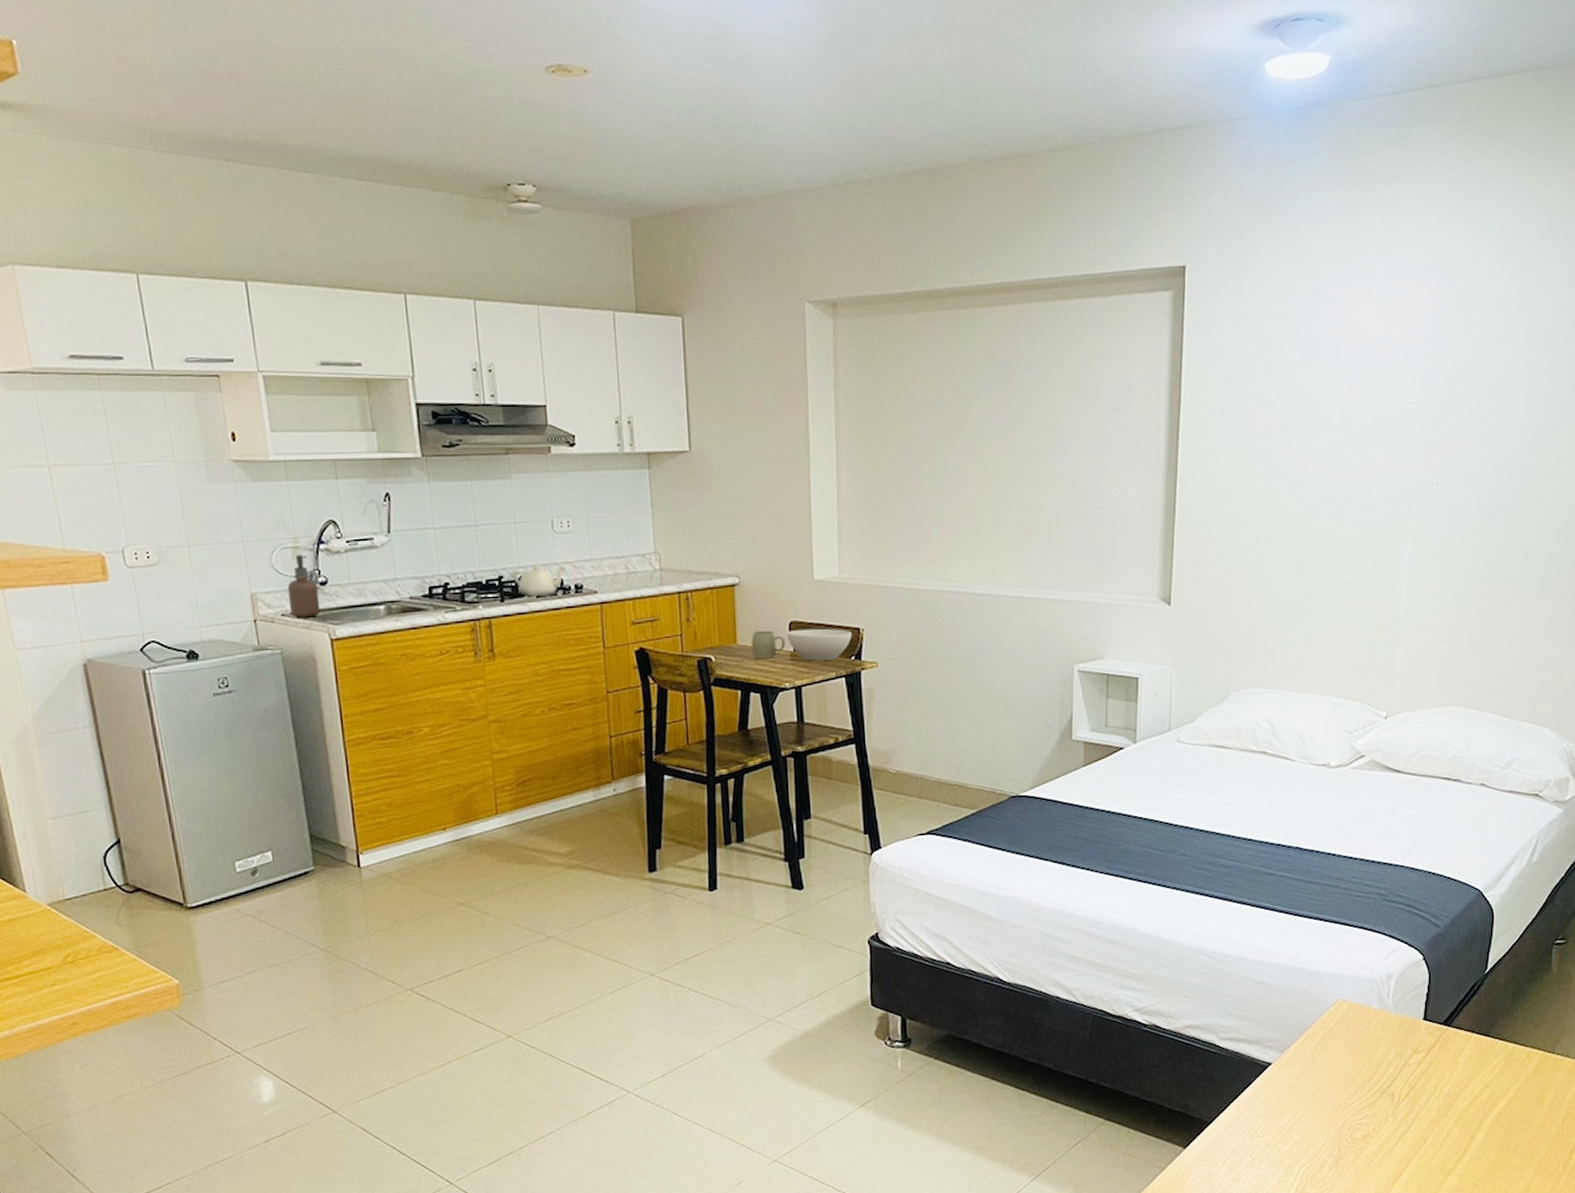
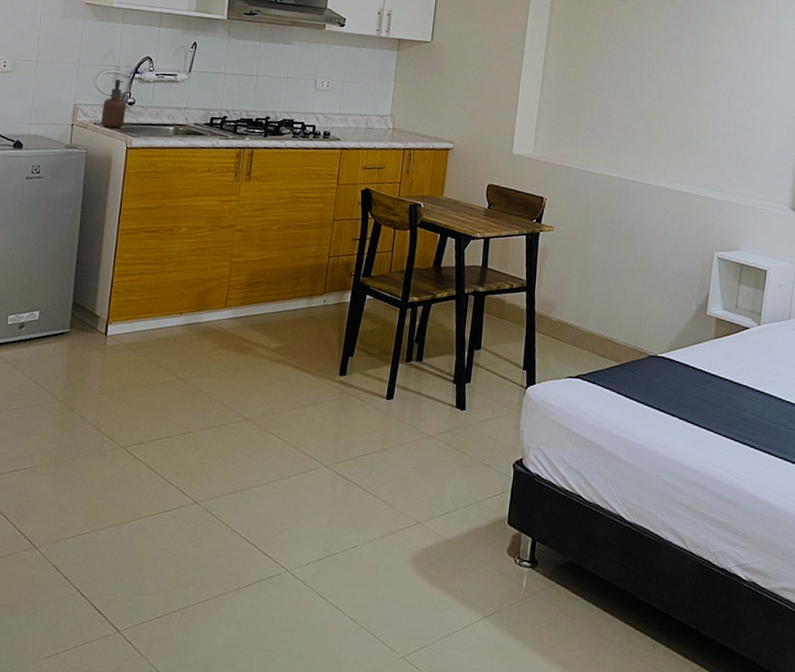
teapot: present [511,564,565,599] -> none [276,111,319,139]
mug: present [751,630,785,659] -> none [454,188,482,212]
bowl: present [787,628,852,661] -> none [484,191,537,220]

